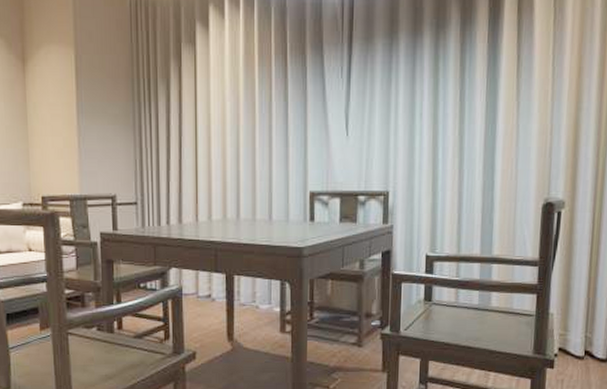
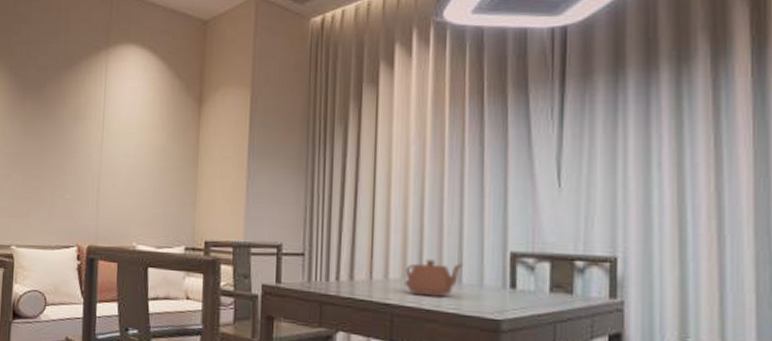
teapot: none [225,201,274,234] -> present [404,259,464,298]

